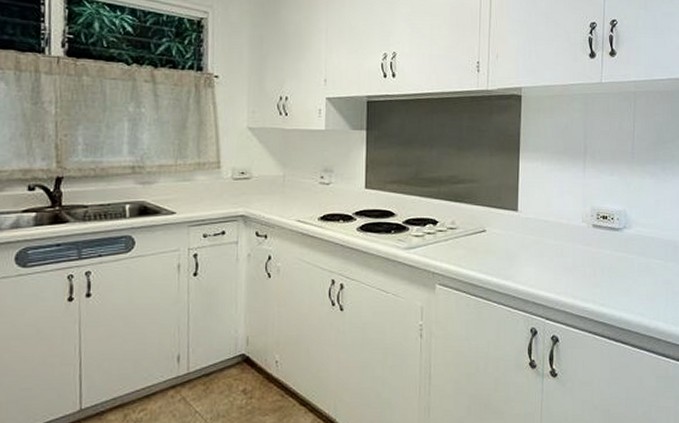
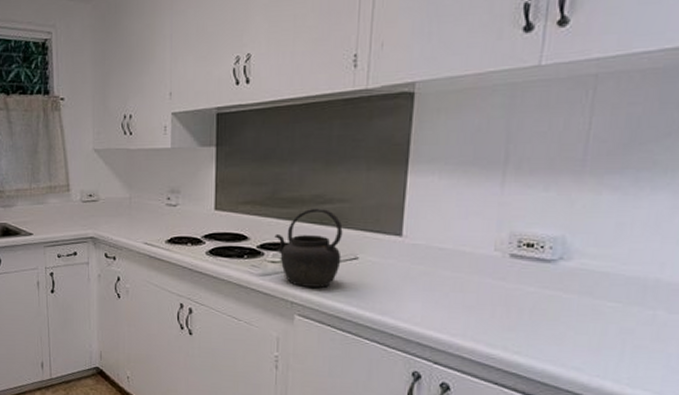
kettle: none [418,187,473,258] -> present [274,208,343,288]

